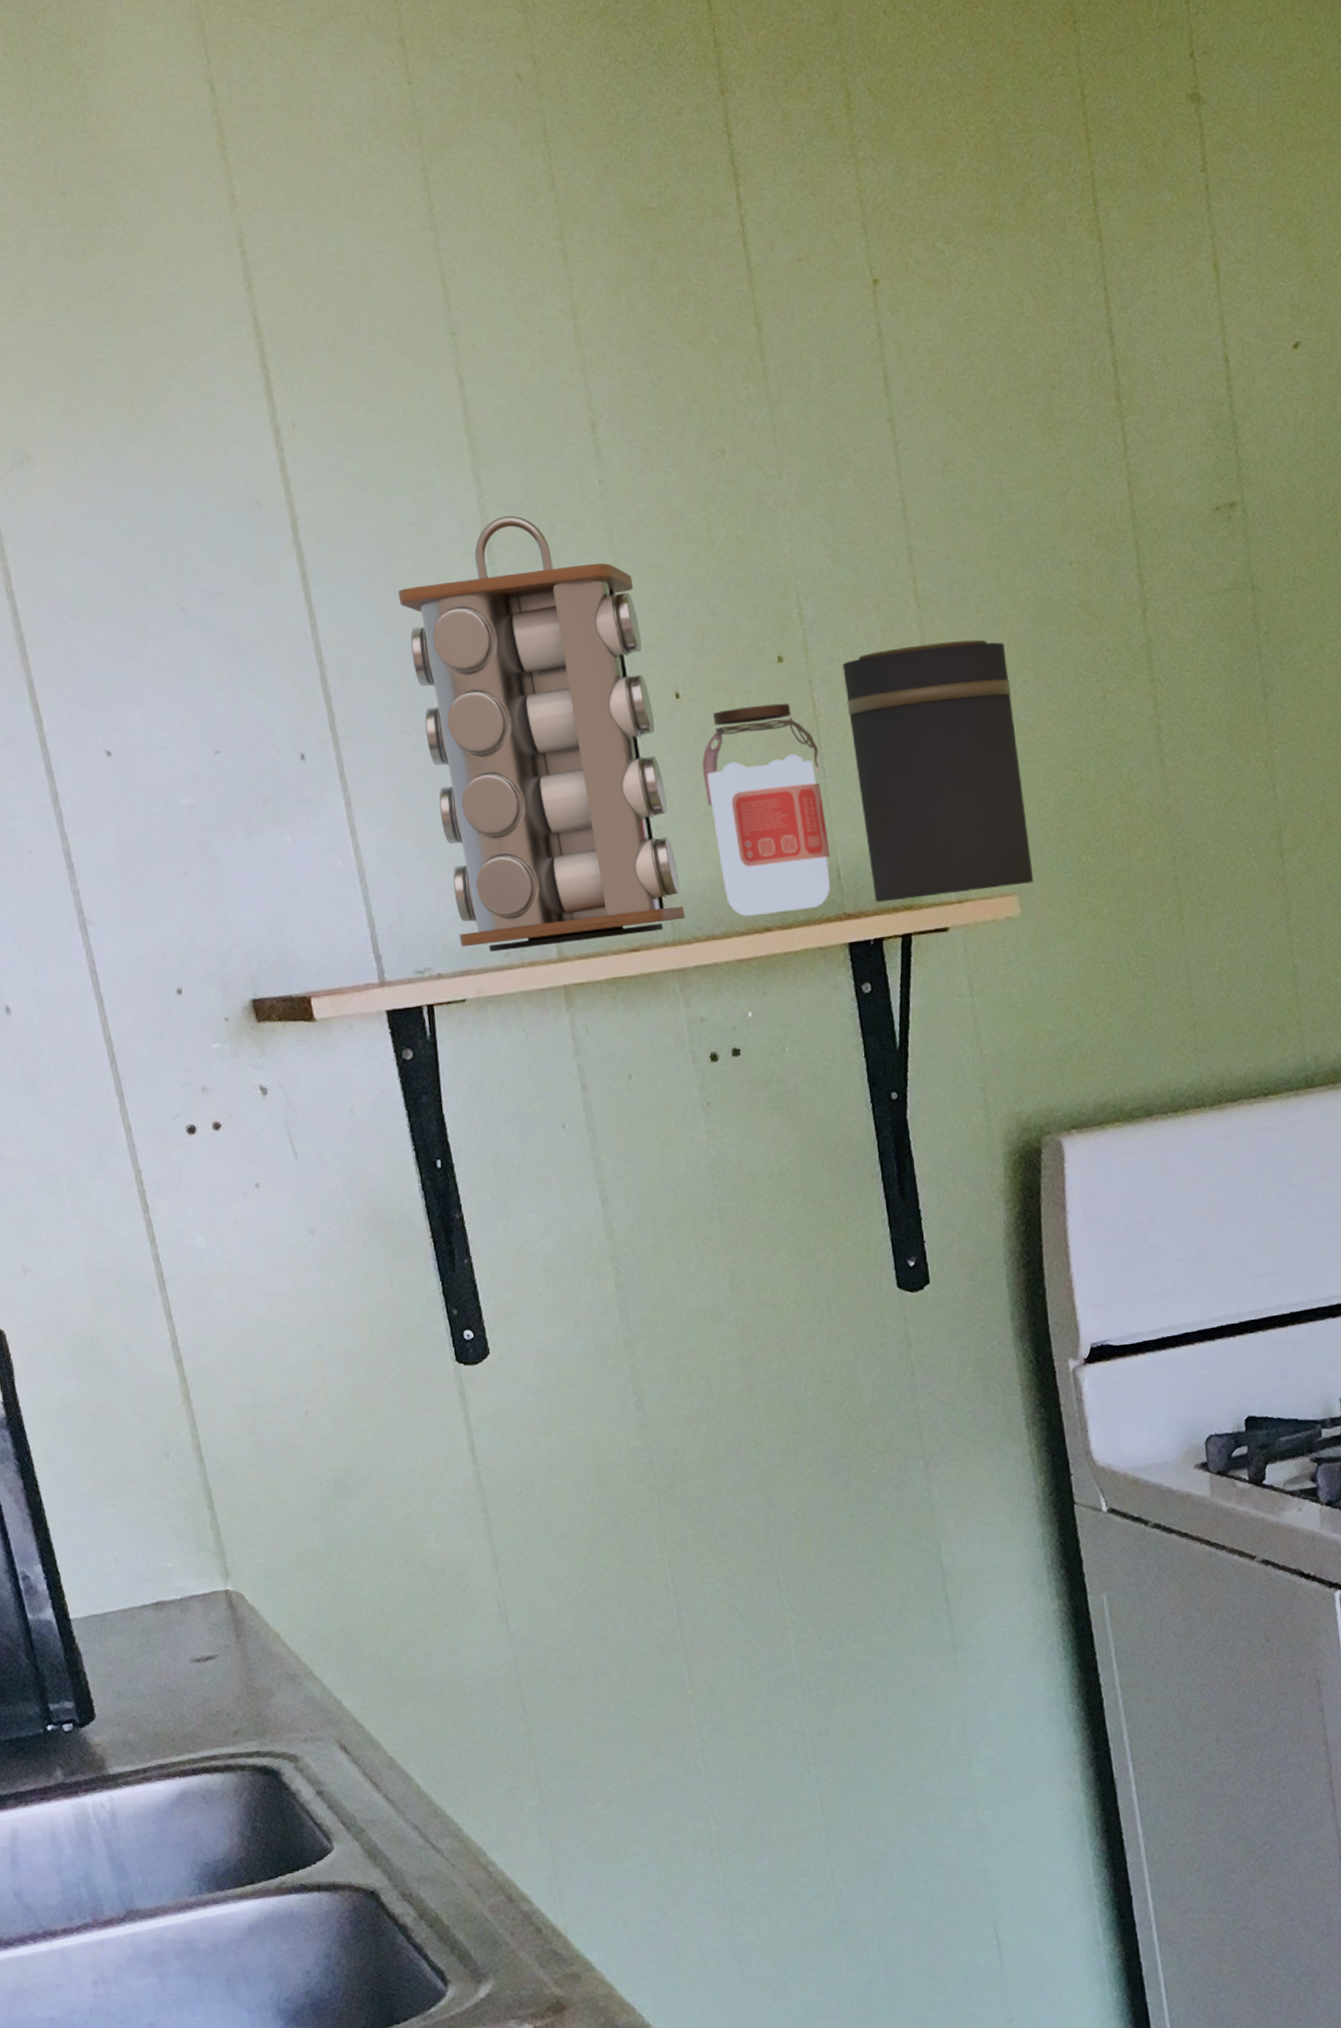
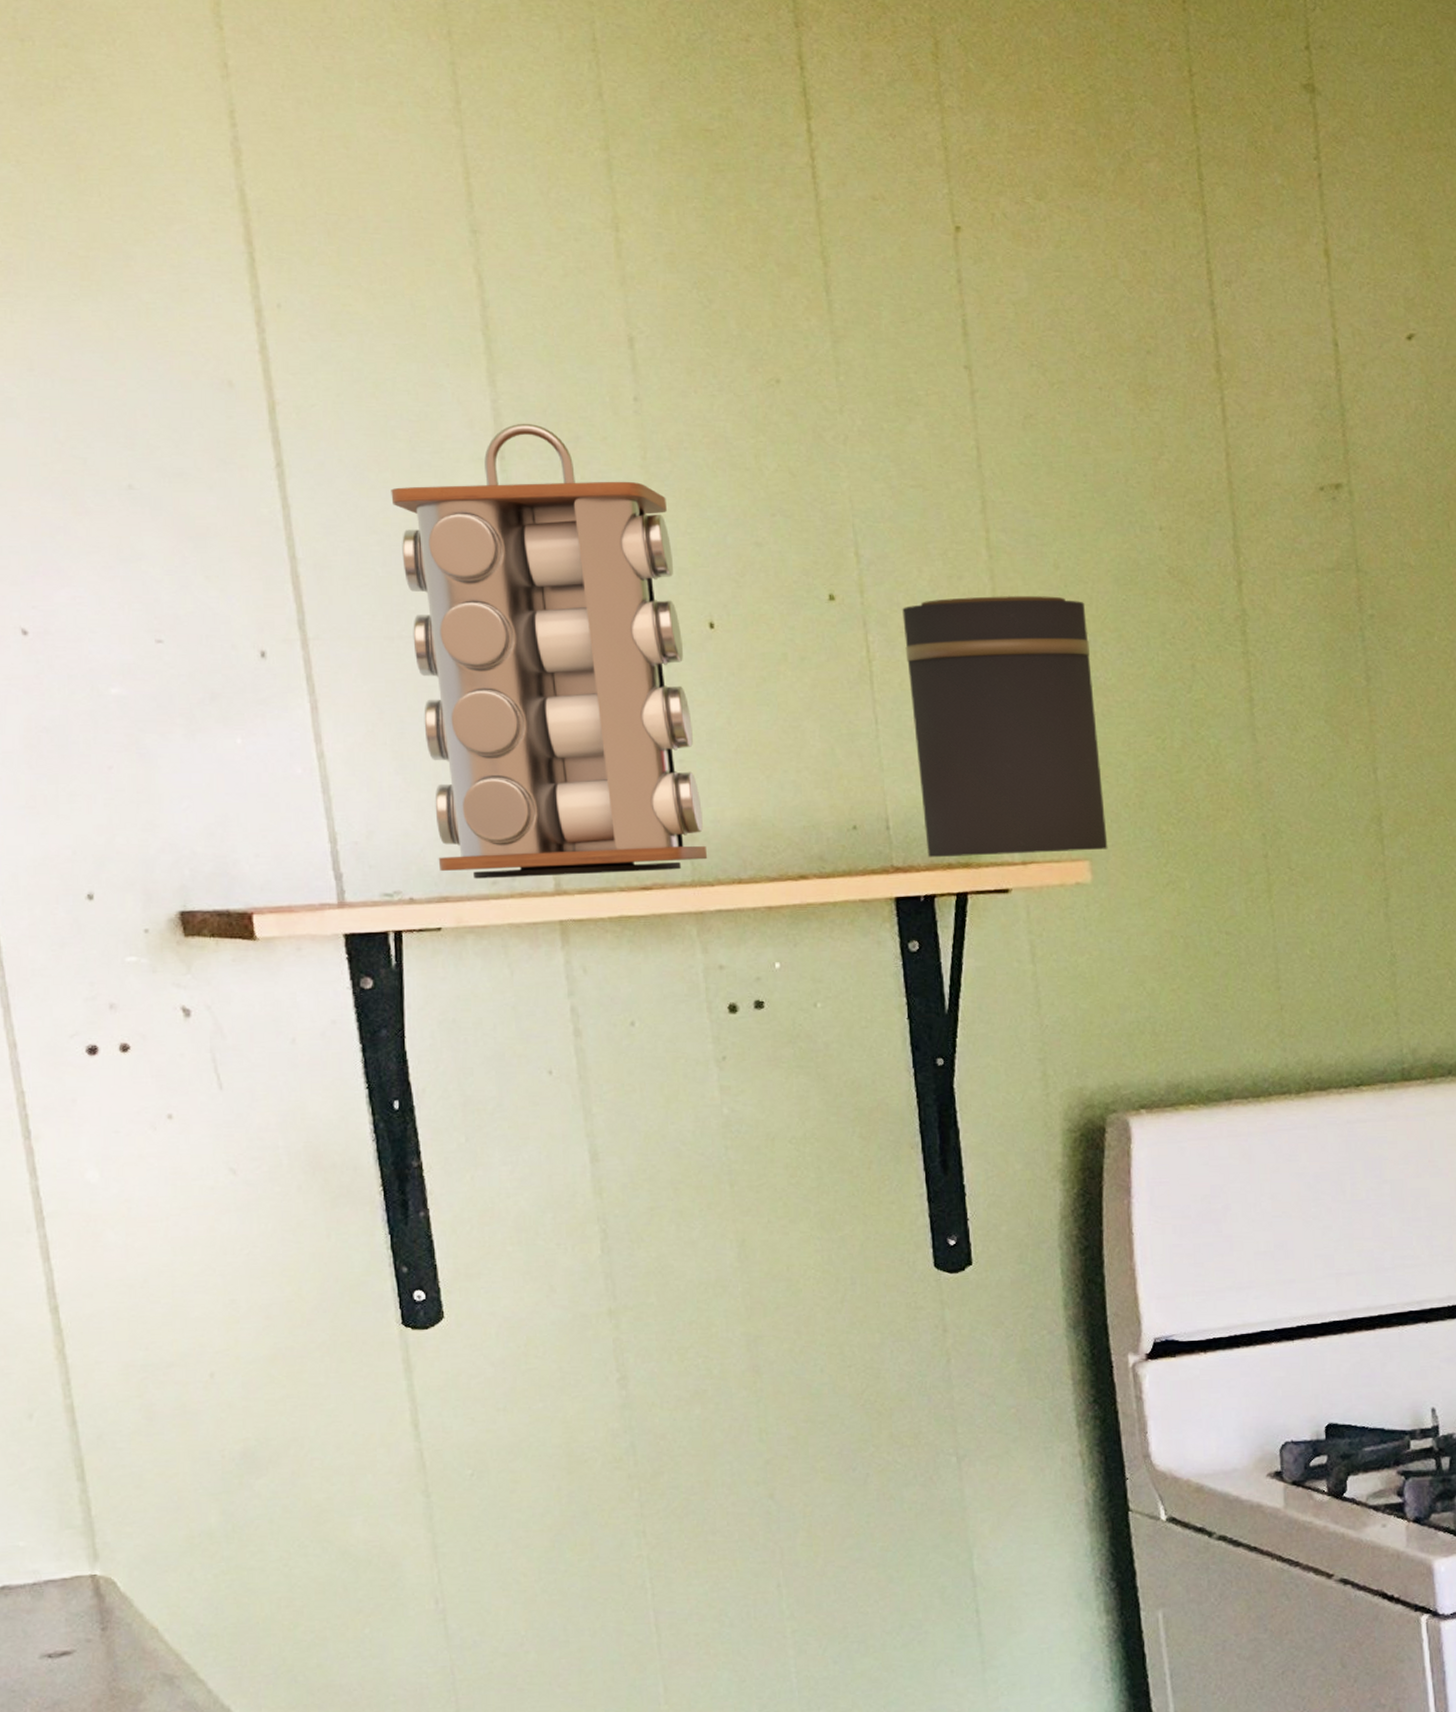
jar: present [702,703,831,916] -> none [737,643,879,861]

